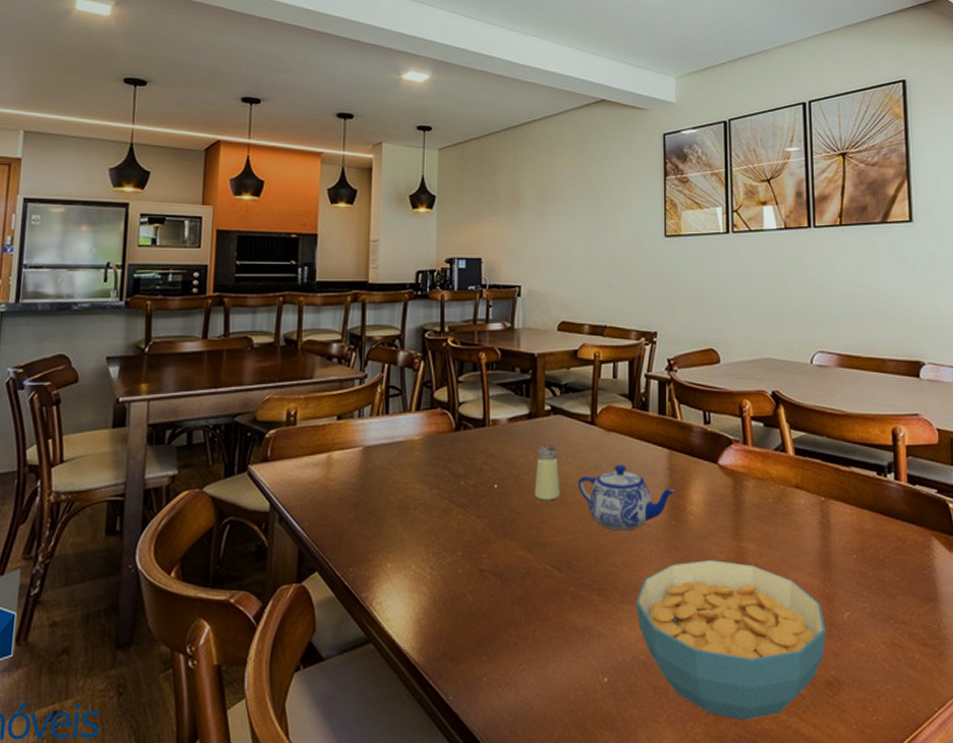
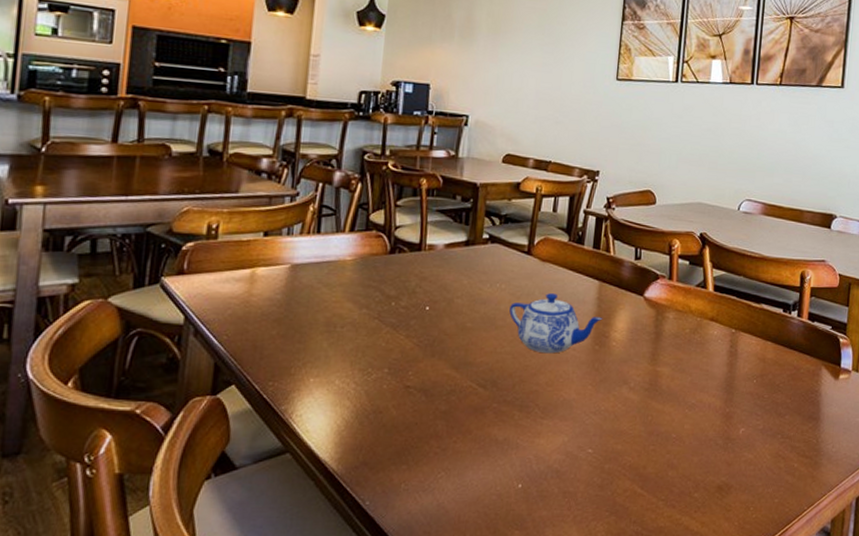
saltshaker: present [534,445,560,501] -> none [465,272,493,324]
cereal bowl: present [636,559,826,721] -> none [554,381,722,520]

